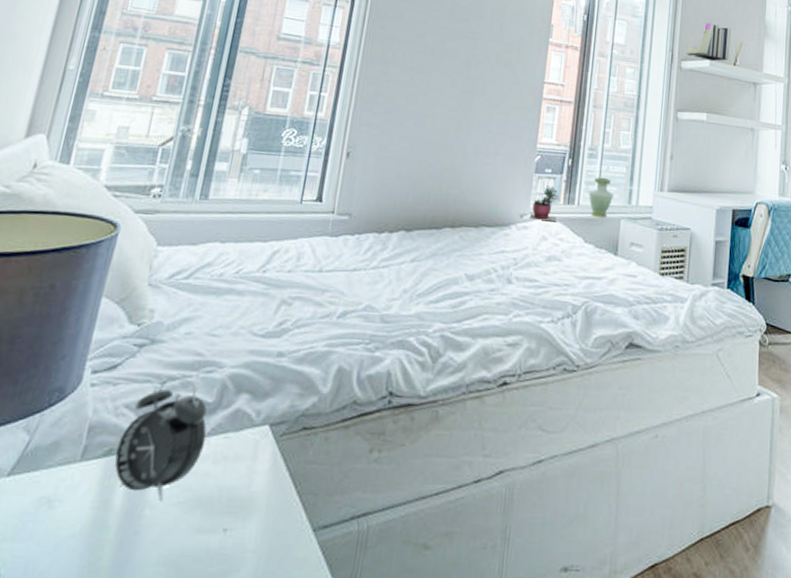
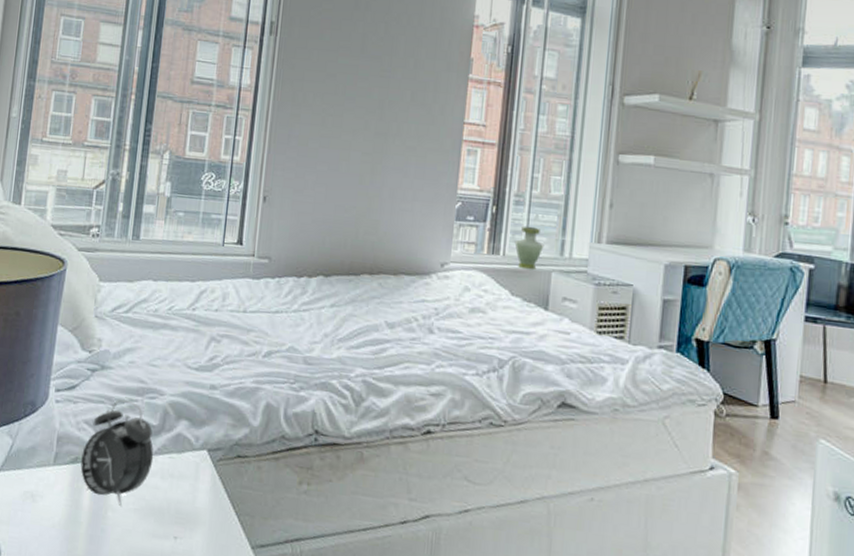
succulent plant: present [529,185,558,222] -> none [450,234,482,273]
books: present [686,23,731,62] -> none [629,50,687,96]

